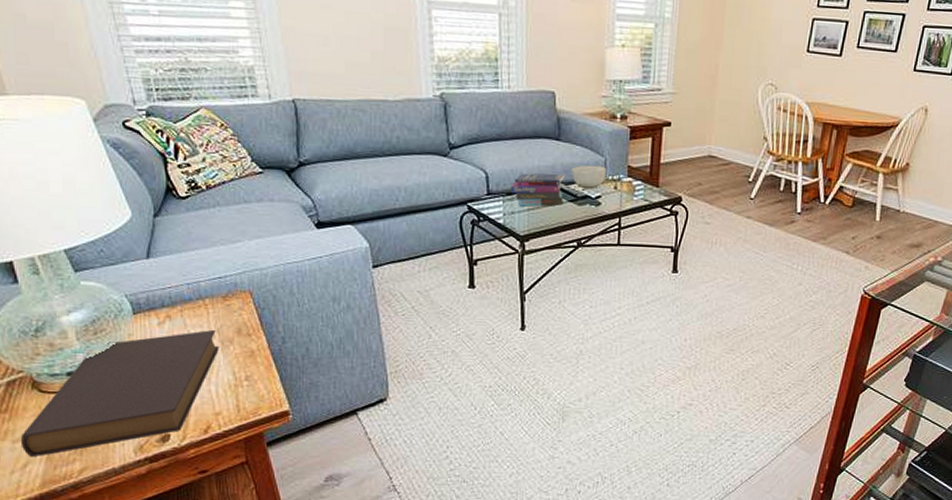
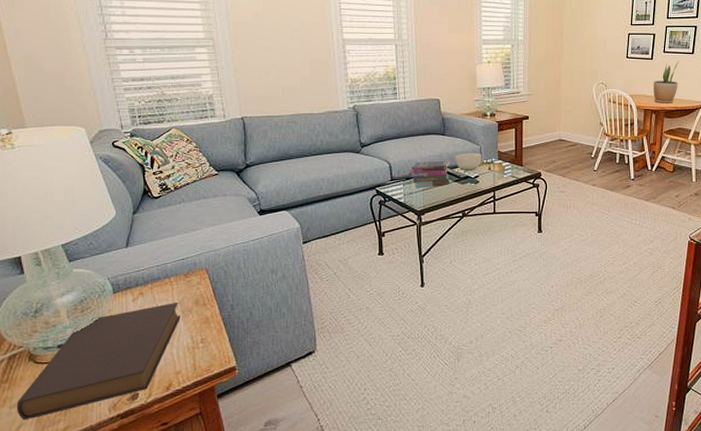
potted plant: none [837,60,877,117] -> present [653,60,680,103]

